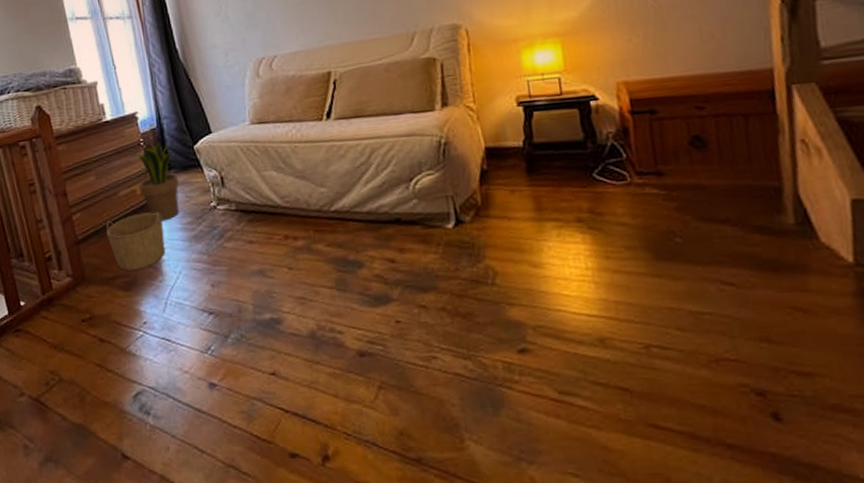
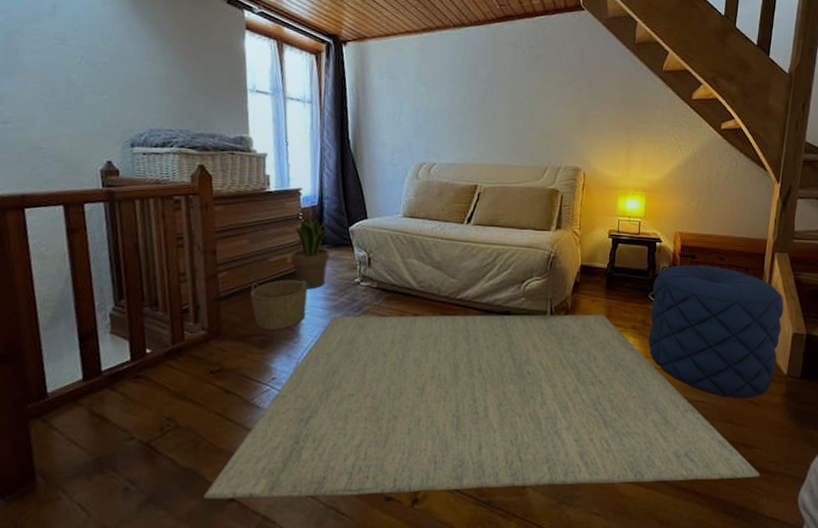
rug: none [98,208,837,457] -> present [204,314,760,499]
pouf: none [597,120,830,304] -> present [648,265,784,398]

